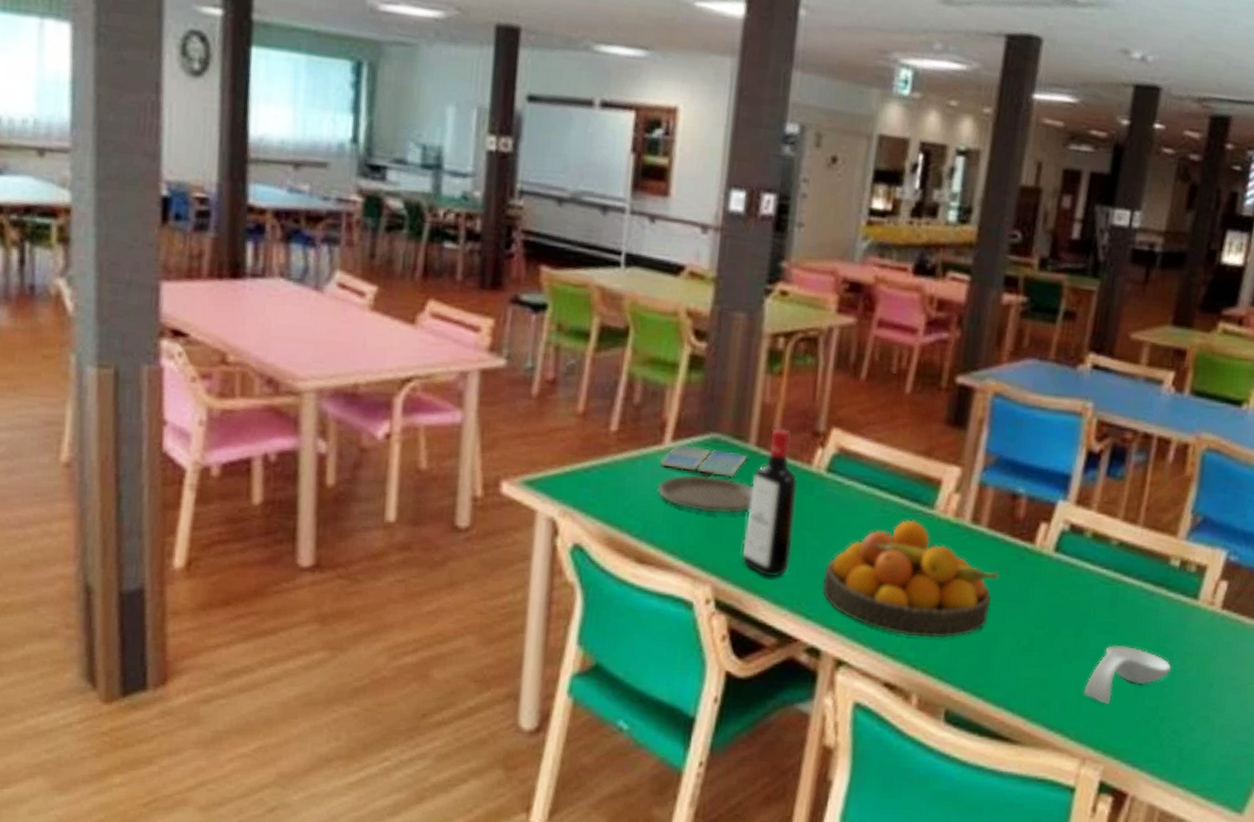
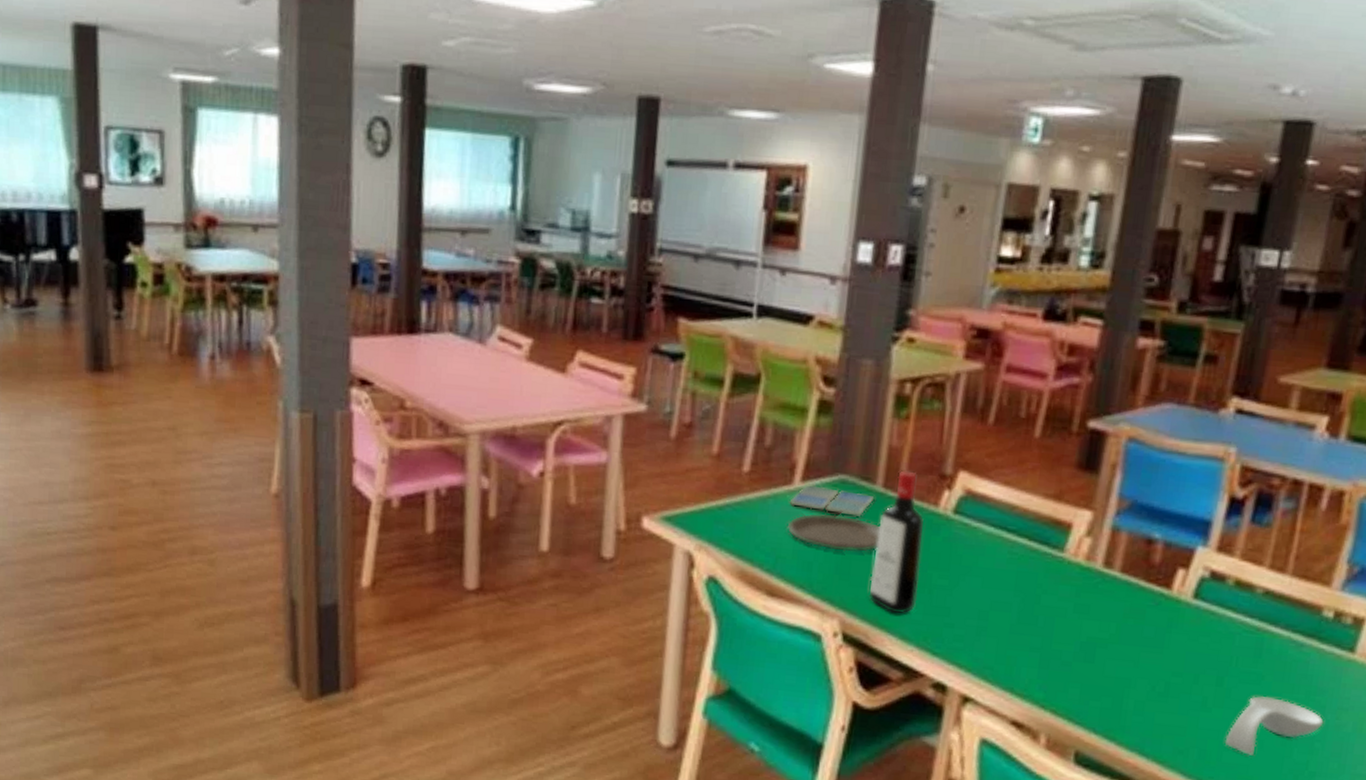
fruit bowl: present [822,519,999,639] -> none [948,561,1132,681]

